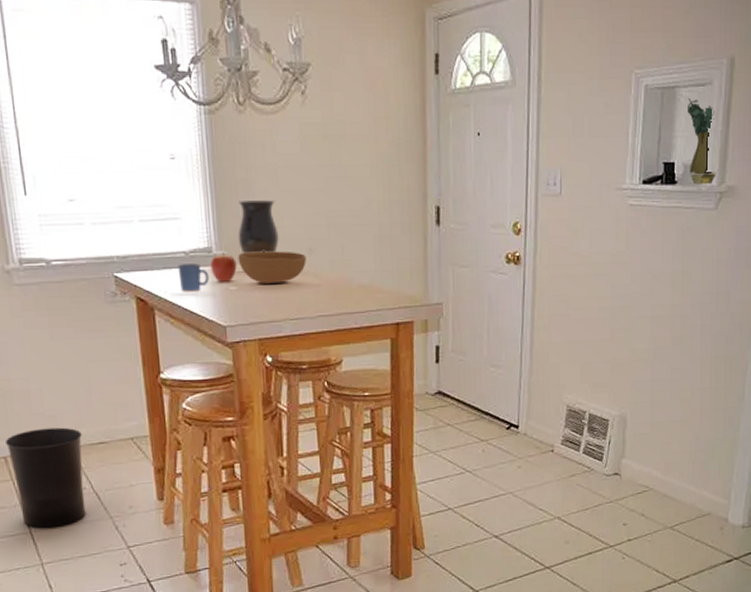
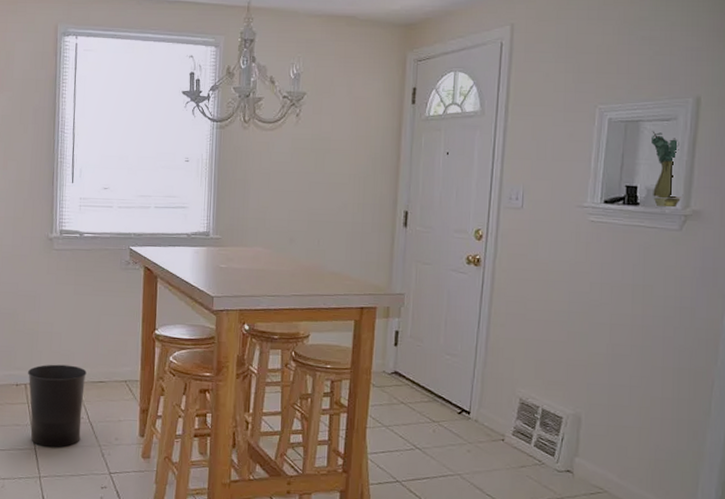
mug: present [177,263,210,294] -> none [180,243,205,267]
fruit: present [210,252,237,282] -> none [206,236,228,261]
vase: present [238,200,279,255] -> none [231,197,266,240]
bowl: present [238,251,306,284] -> none [229,237,287,265]

